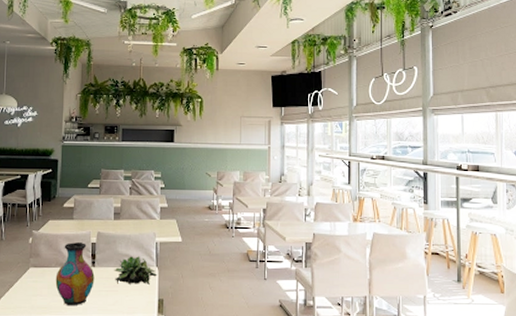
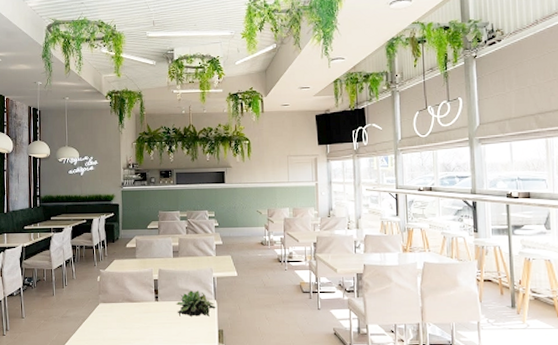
vase: present [55,242,95,306] -> none [123,279,159,338]

